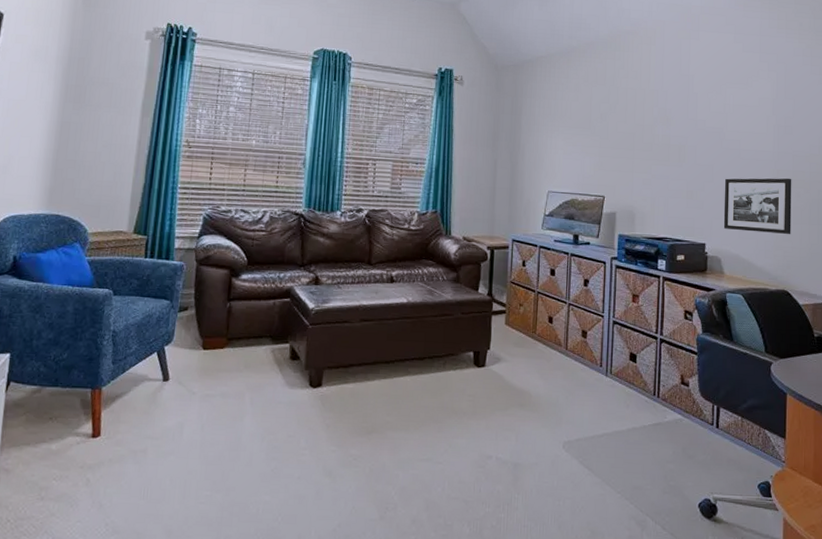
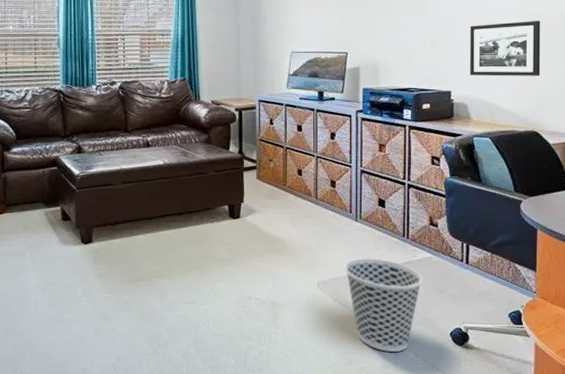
wastebasket: none [592,416,673,524] -> present [345,257,423,352]

